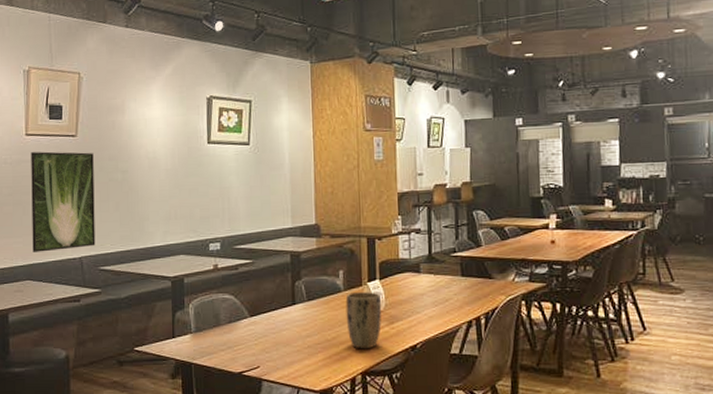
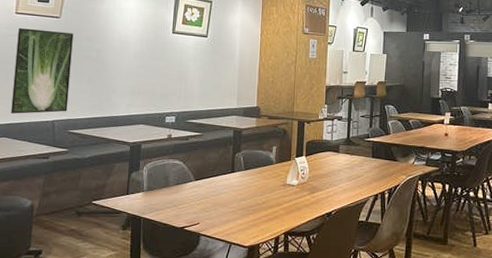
plant pot: present [345,291,381,349] -> none [275,164,305,214]

